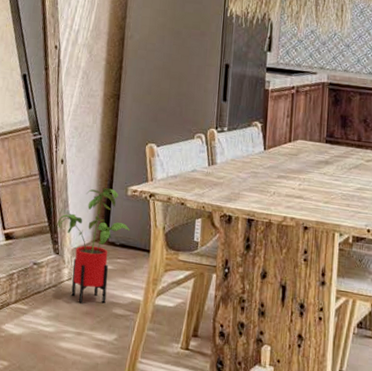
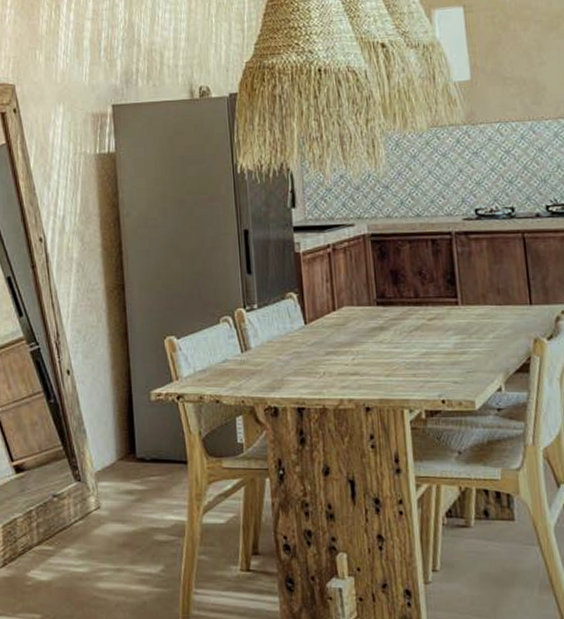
house plant: present [57,188,130,304] -> none [74,396,161,535]

